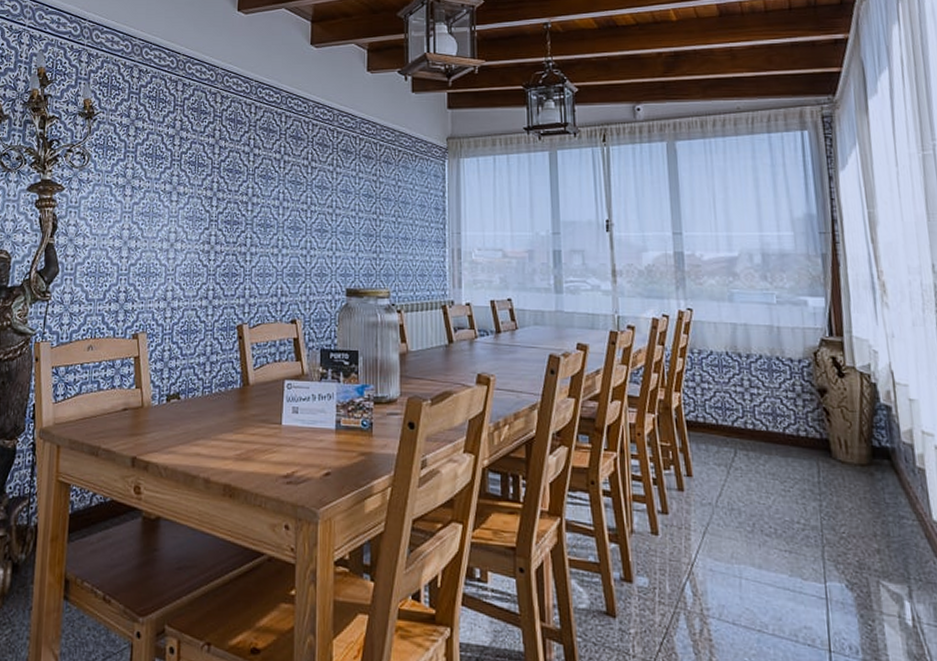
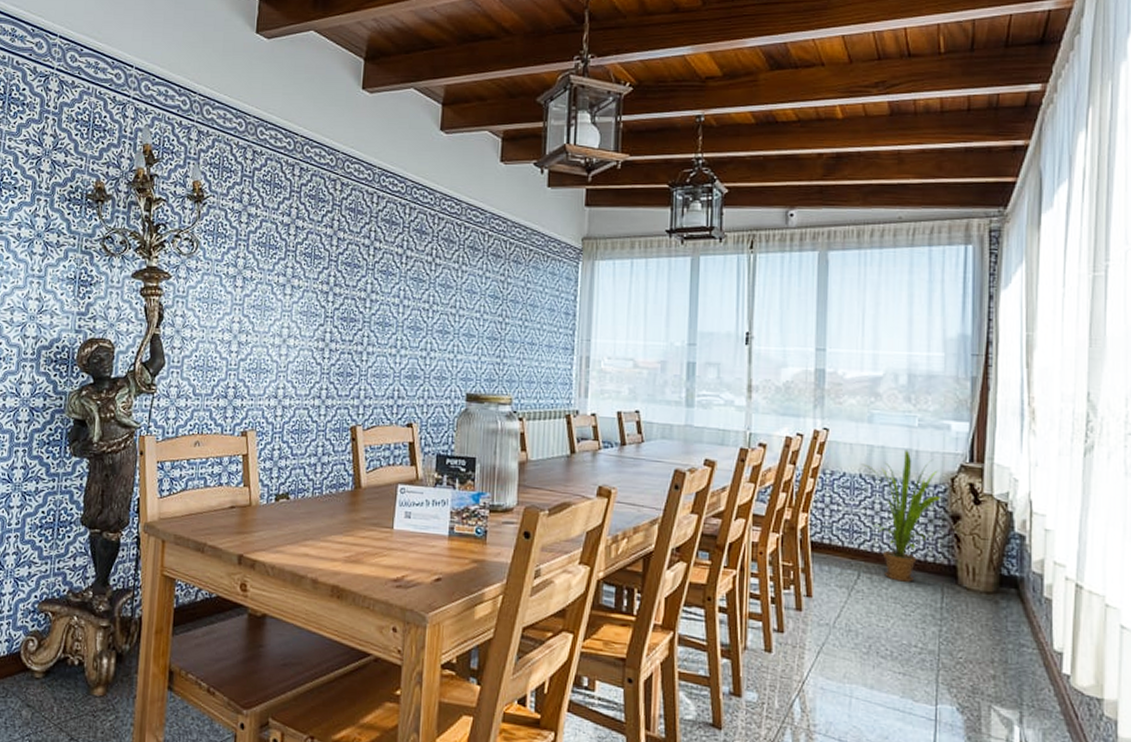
house plant: none [727,326,807,457] -> present [861,449,942,582]

